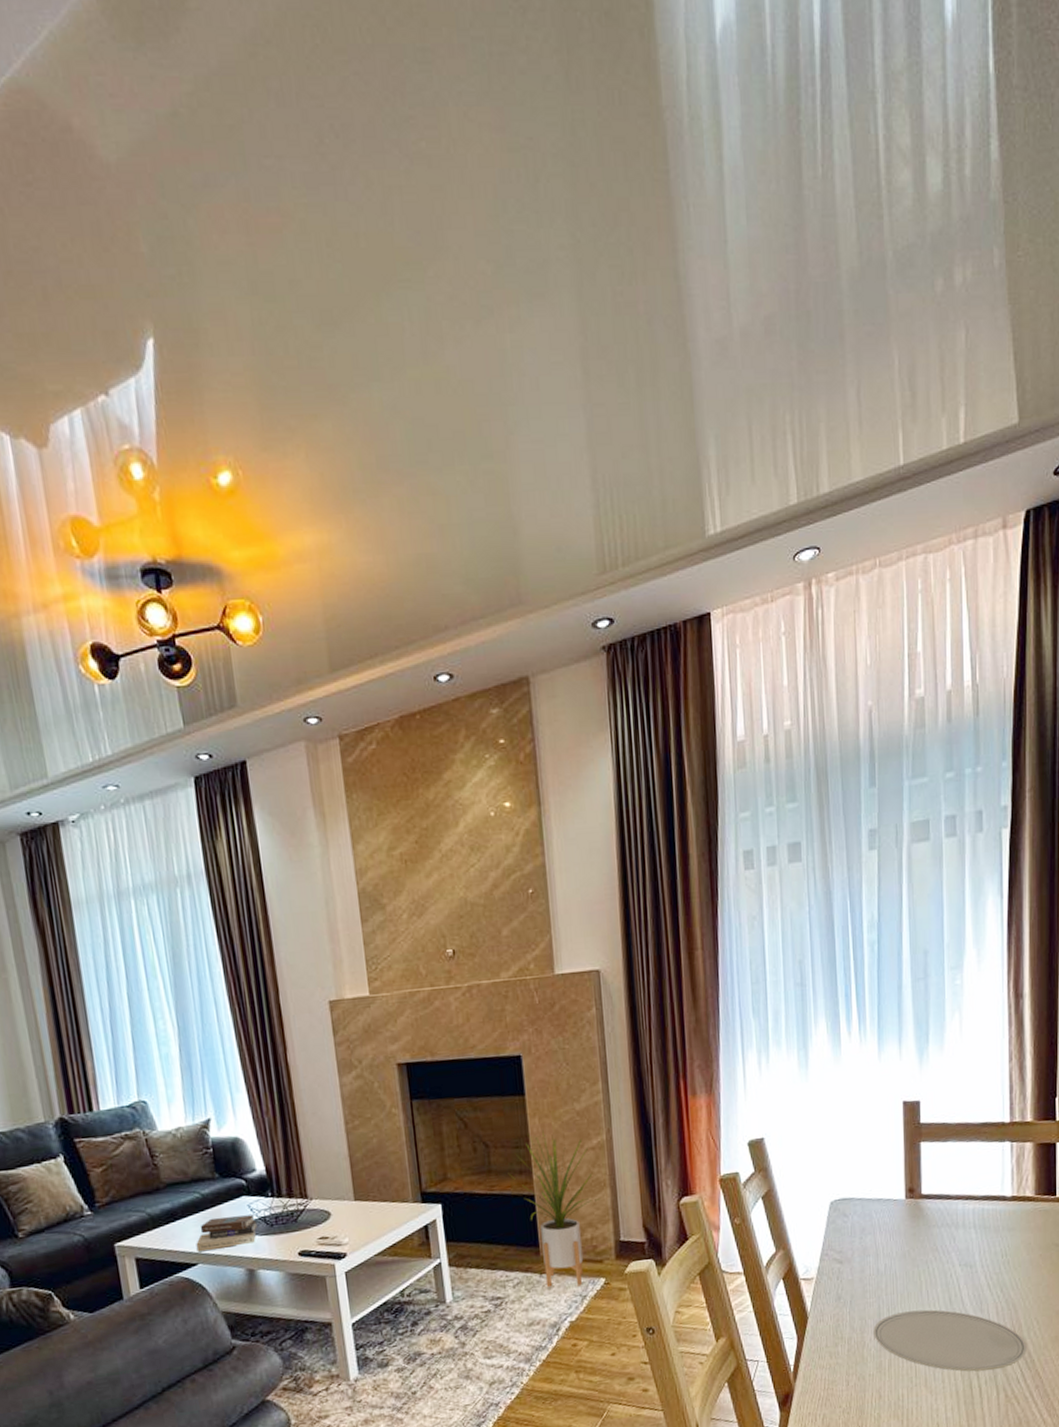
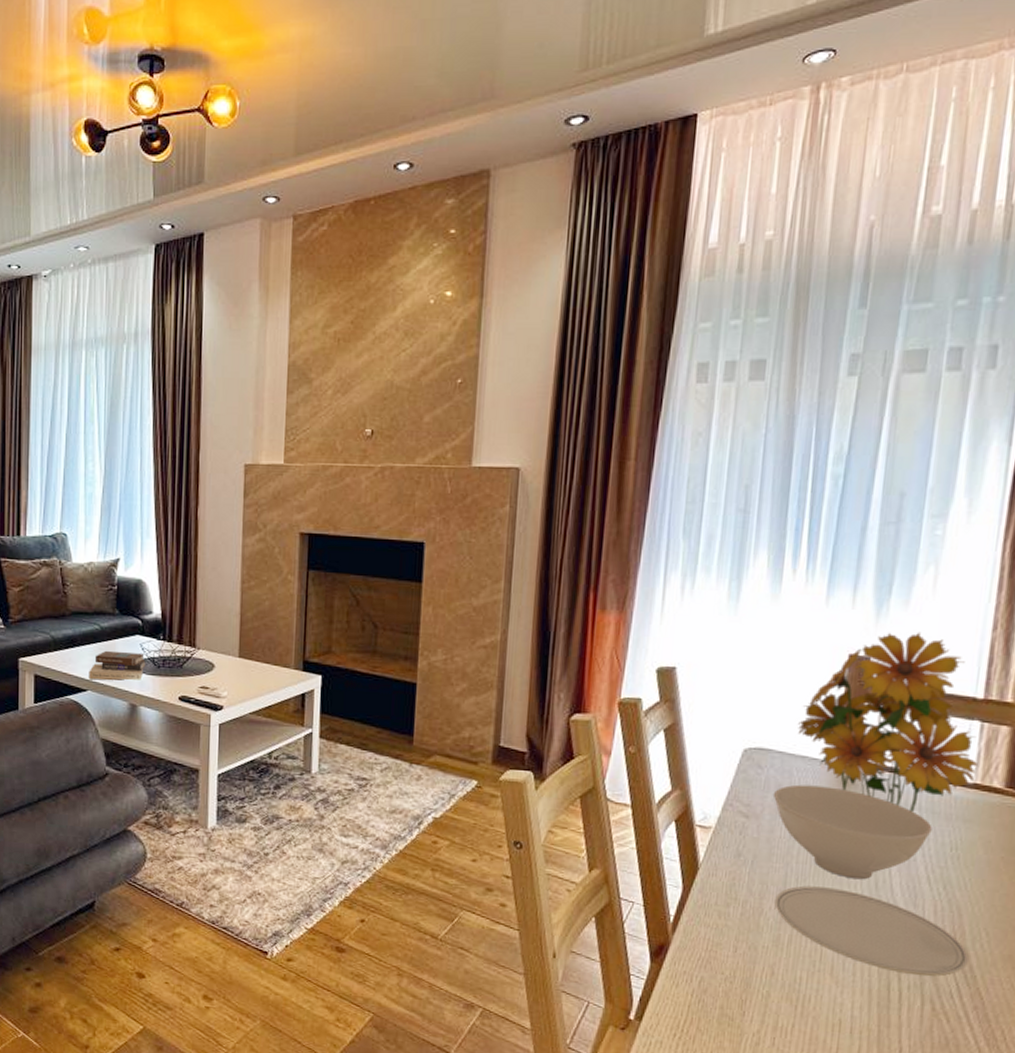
house plant: present [508,1129,601,1288] -> none [393,619,485,784]
bowl: none [860,1221,986,1299] -> present [774,784,932,880]
flower bouquet: none [871,1072,1012,1231] -> present [797,632,977,813]

